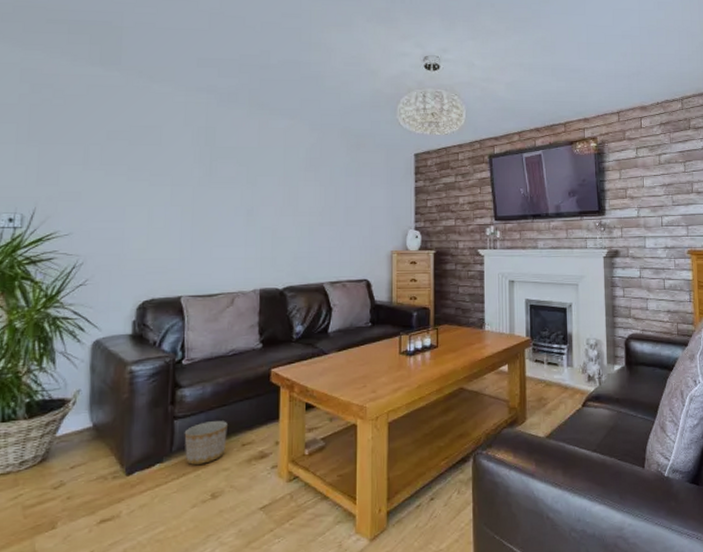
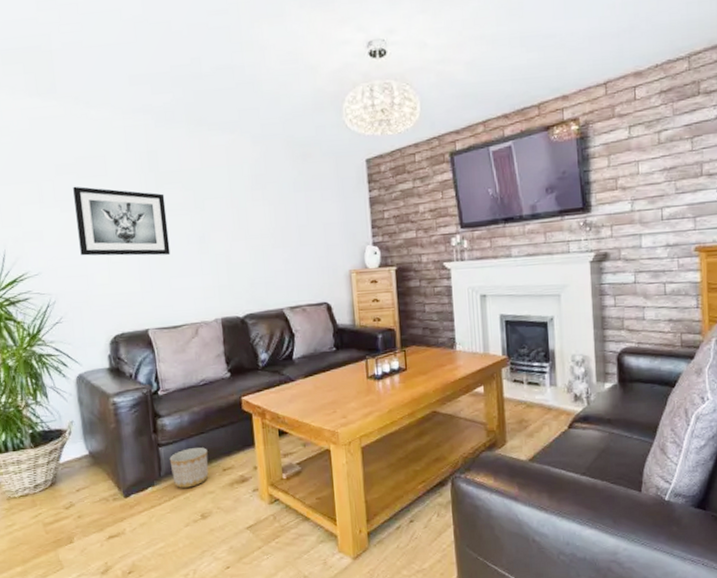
wall art: none [120,152,217,225] -> present [73,186,171,256]

